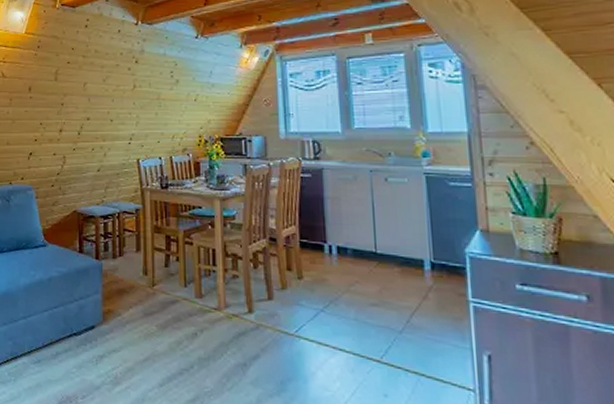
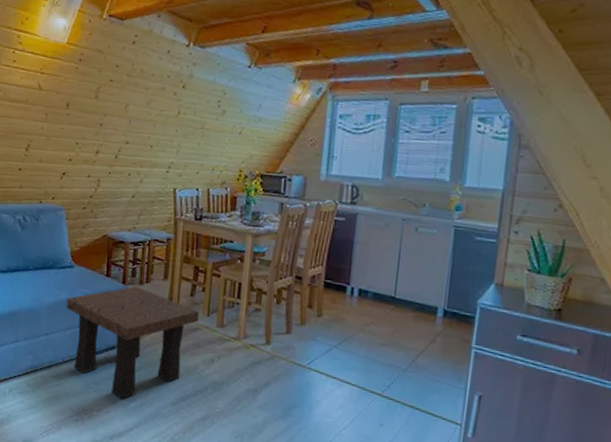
side table: none [42,261,176,384] -> present [66,286,200,400]

